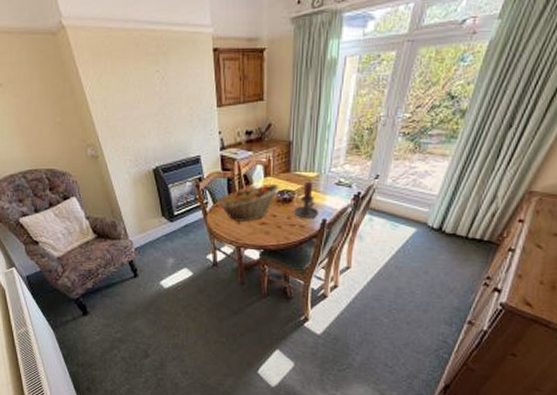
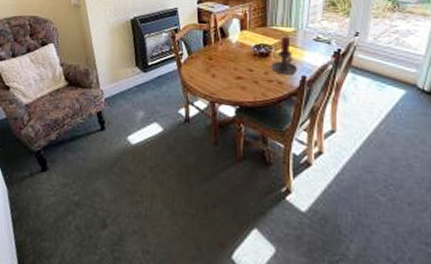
fruit basket: present [220,183,279,222] -> none [195,37,255,76]

